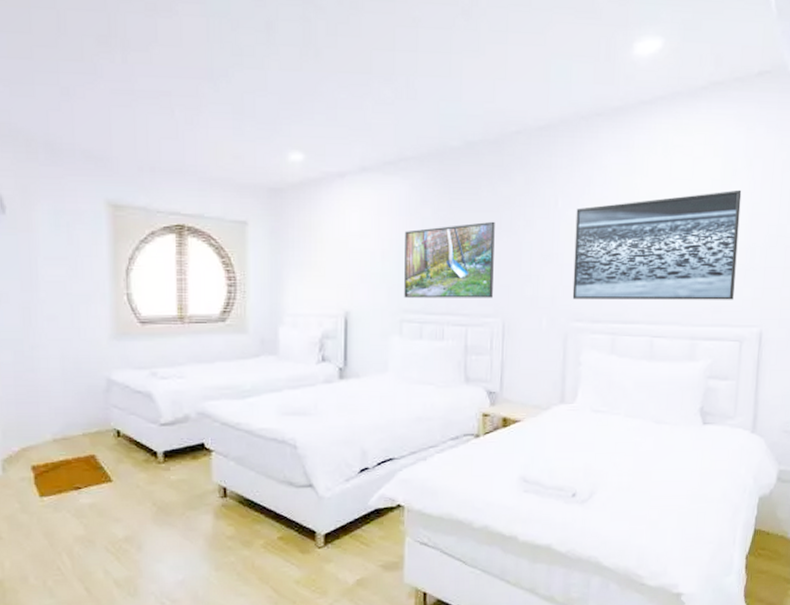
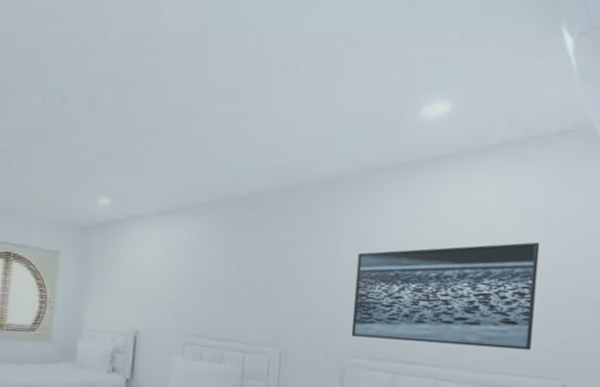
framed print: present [404,221,495,298] -> none [188,261,277,330]

